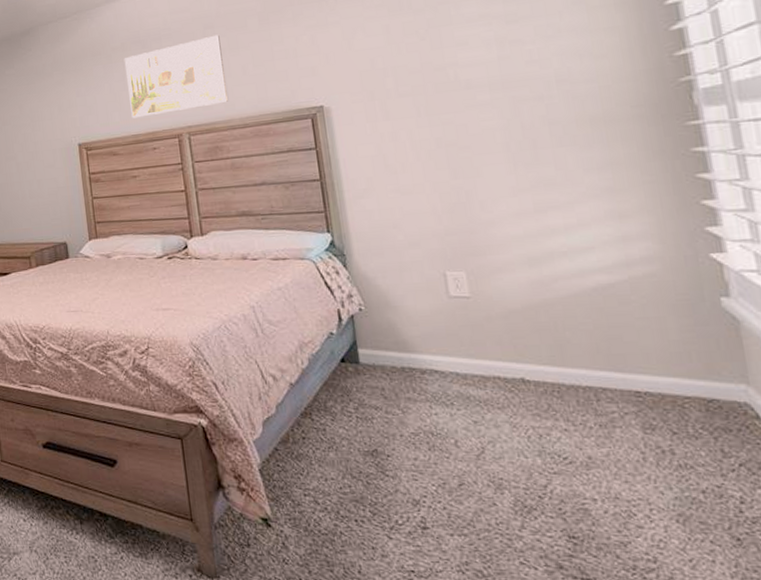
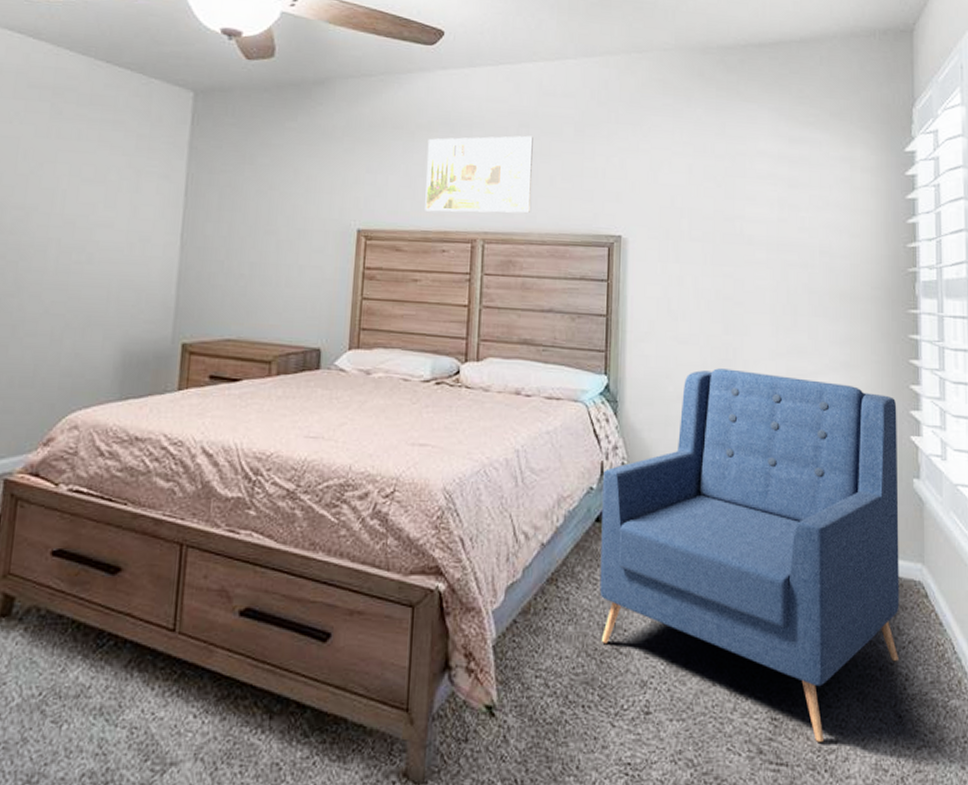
armchair: none [341,209,728,561] -> present [599,368,900,742]

